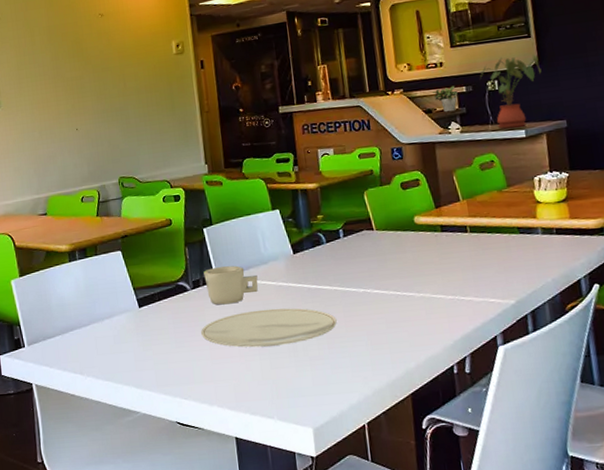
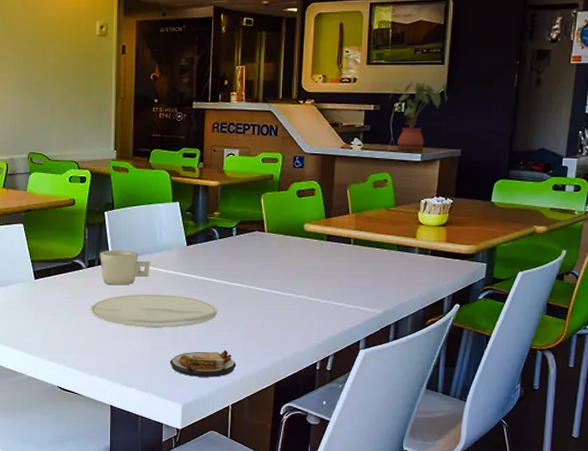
sandwich: none [293,361,366,396] -> present [170,349,237,377]
potted plant: present [432,85,458,113] -> none [341,102,366,128]

